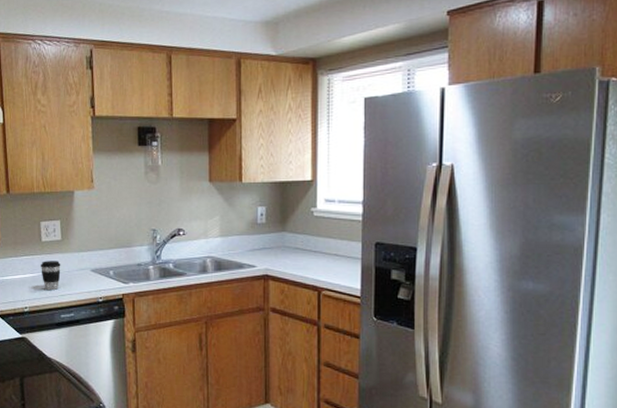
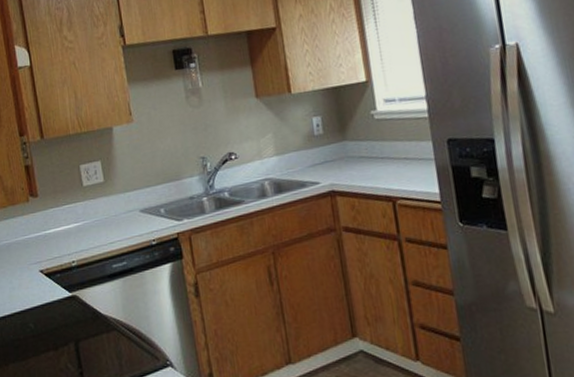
coffee cup: present [41,261,61,291] -> none [85,205,108,240]

